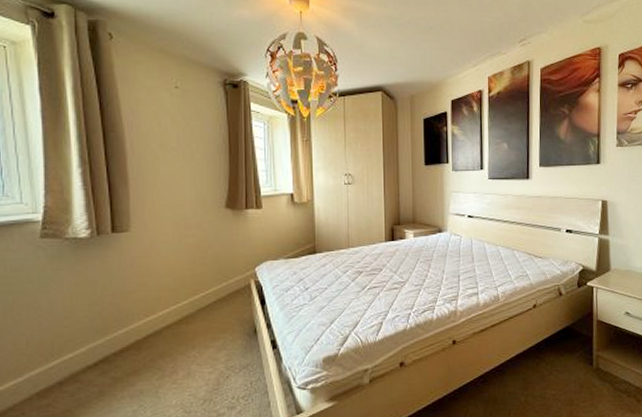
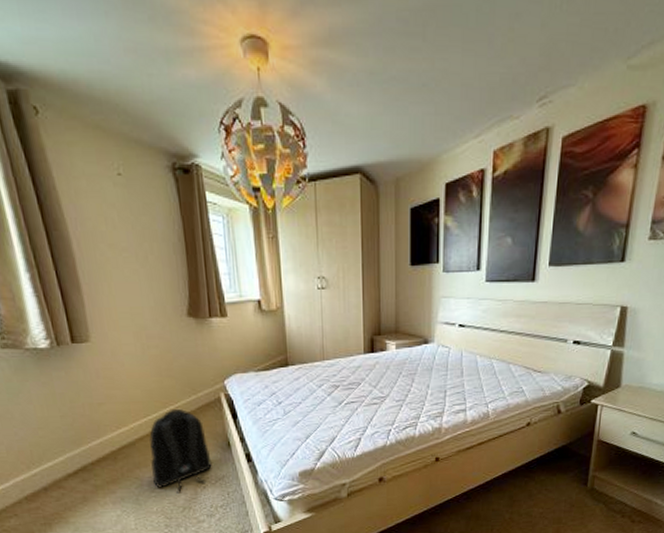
backpack: none [175,296,237,384] -> present [149,409,212,494]

